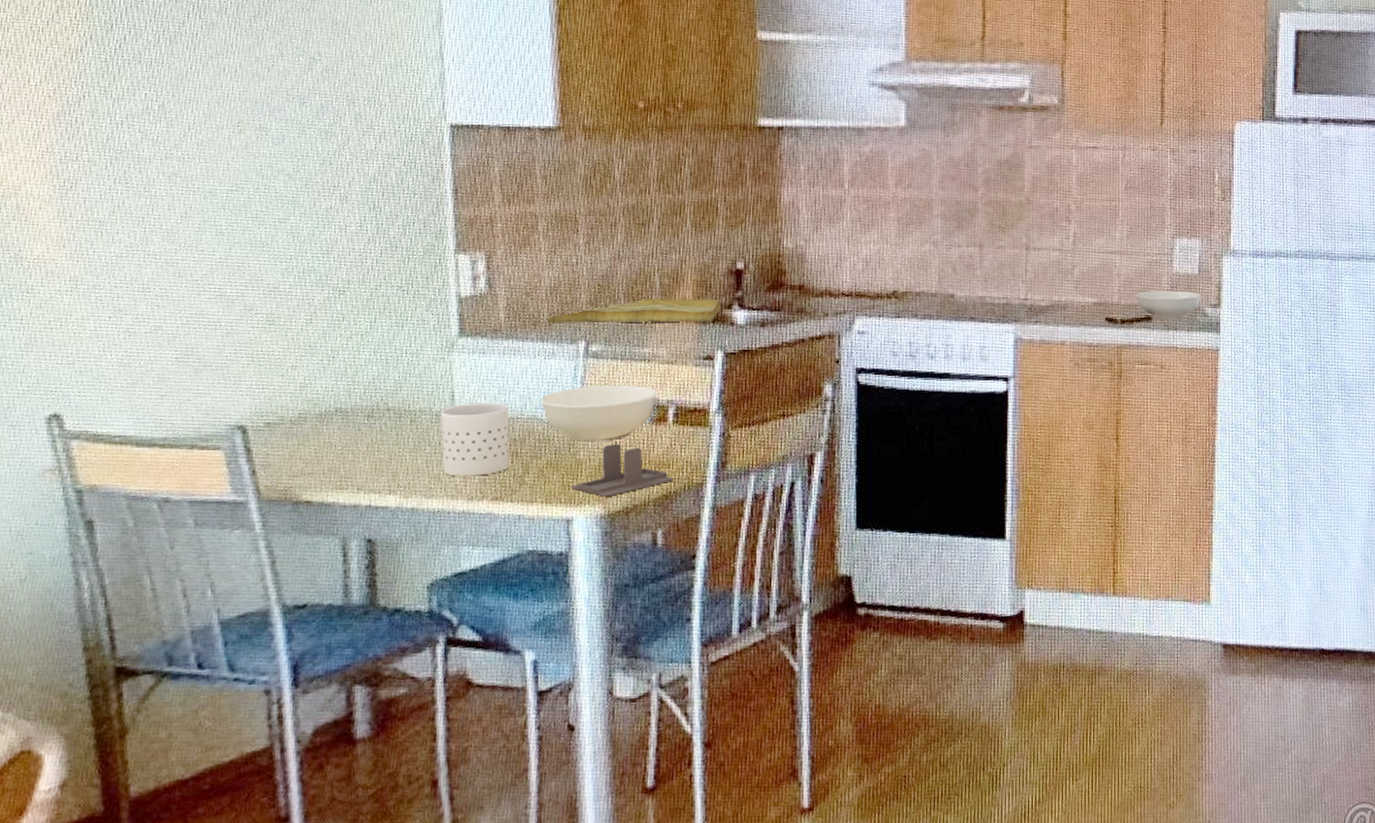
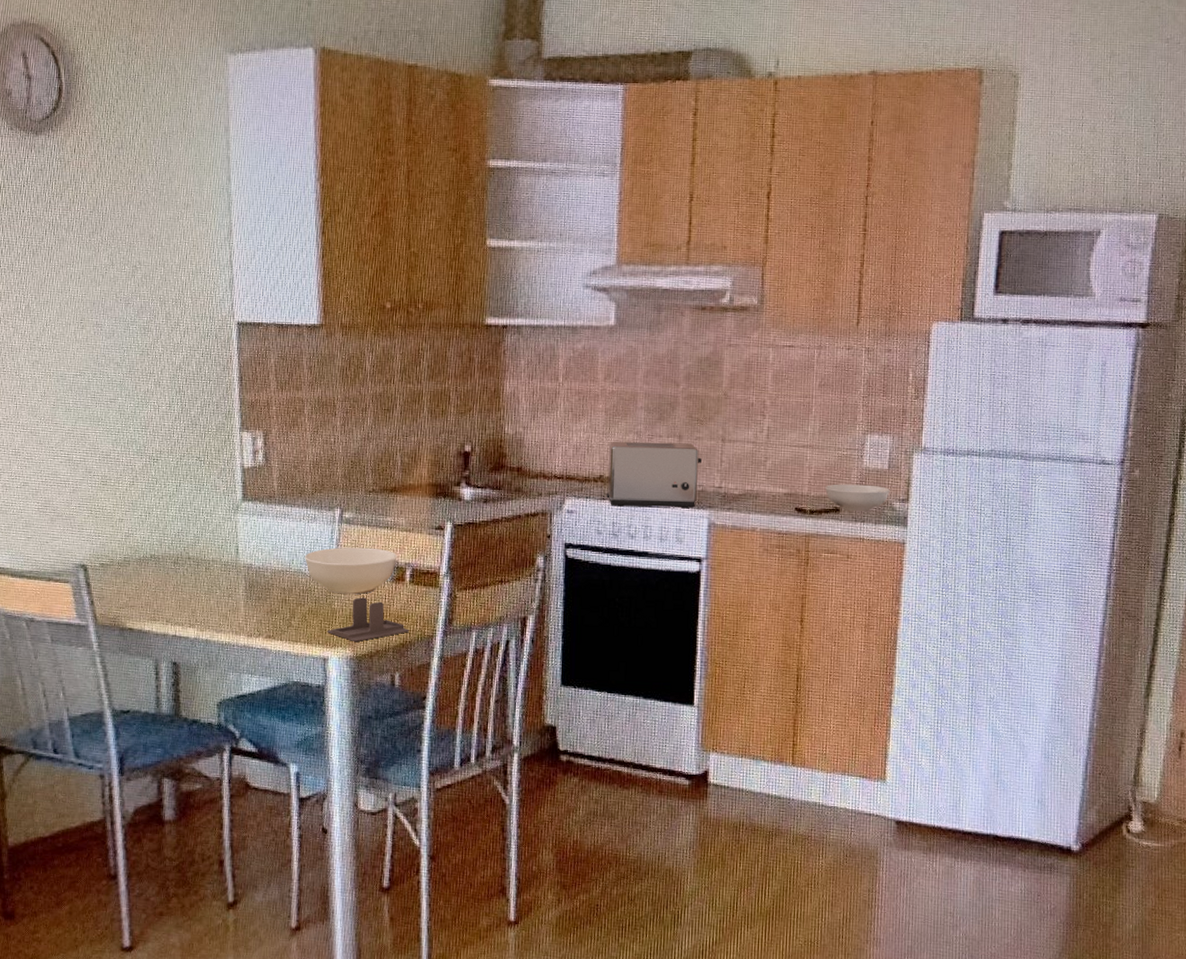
mug: present [439,402,510,477] -> none [227,556,281,617]
cutting board: present [546,298,721,323] -> none [309,474,451,496]
toaster: none [902,252,1005,325] -> present [606,441,702,509]

